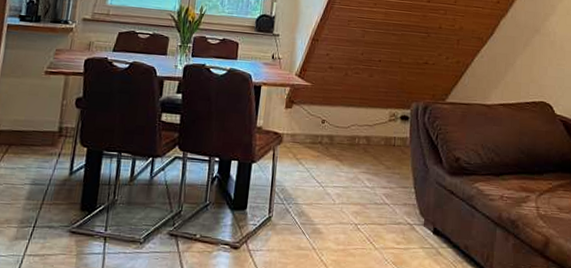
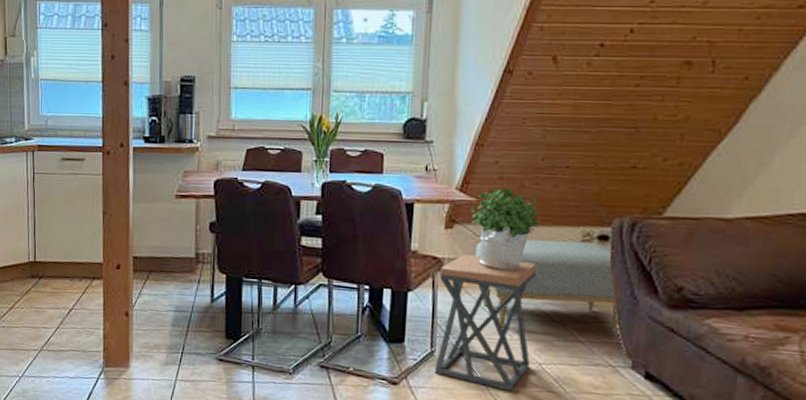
stool: none [271,130,356,250] -> present [435,254,537,391]
potted plant: none [306,75,359,144] -> present [471,188,539,270]
ottoman: none [308,118,416,197] -> present [474,239,620,334]

